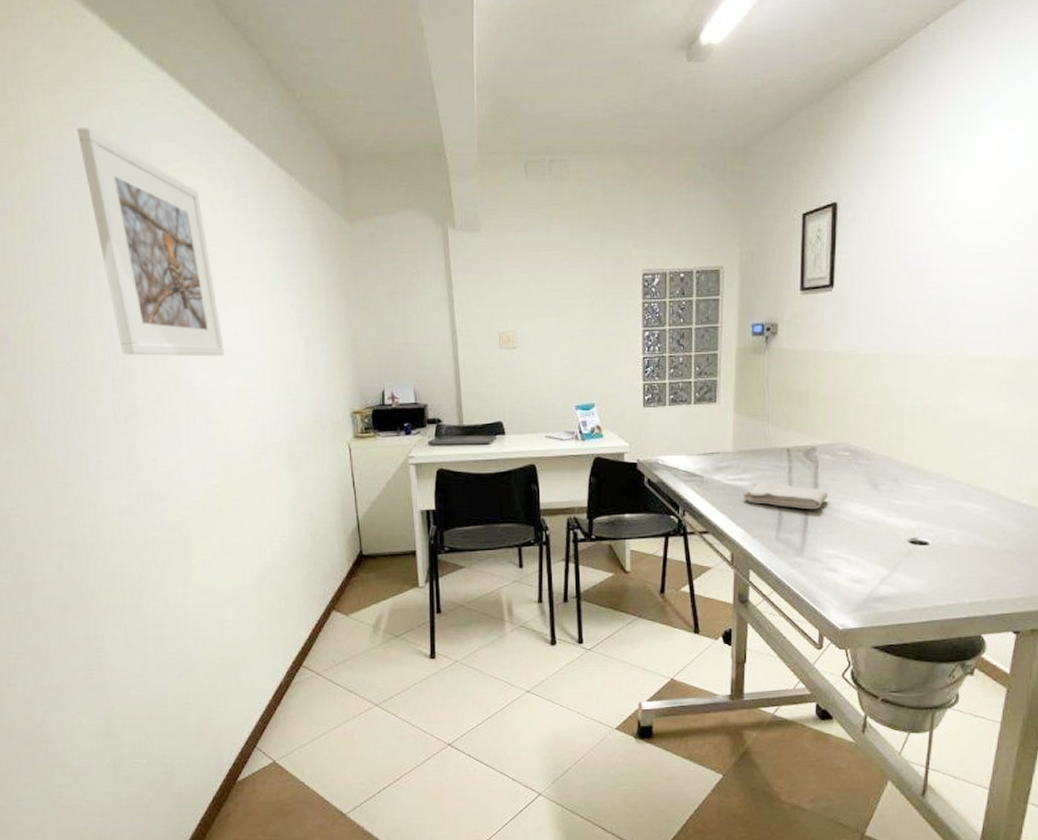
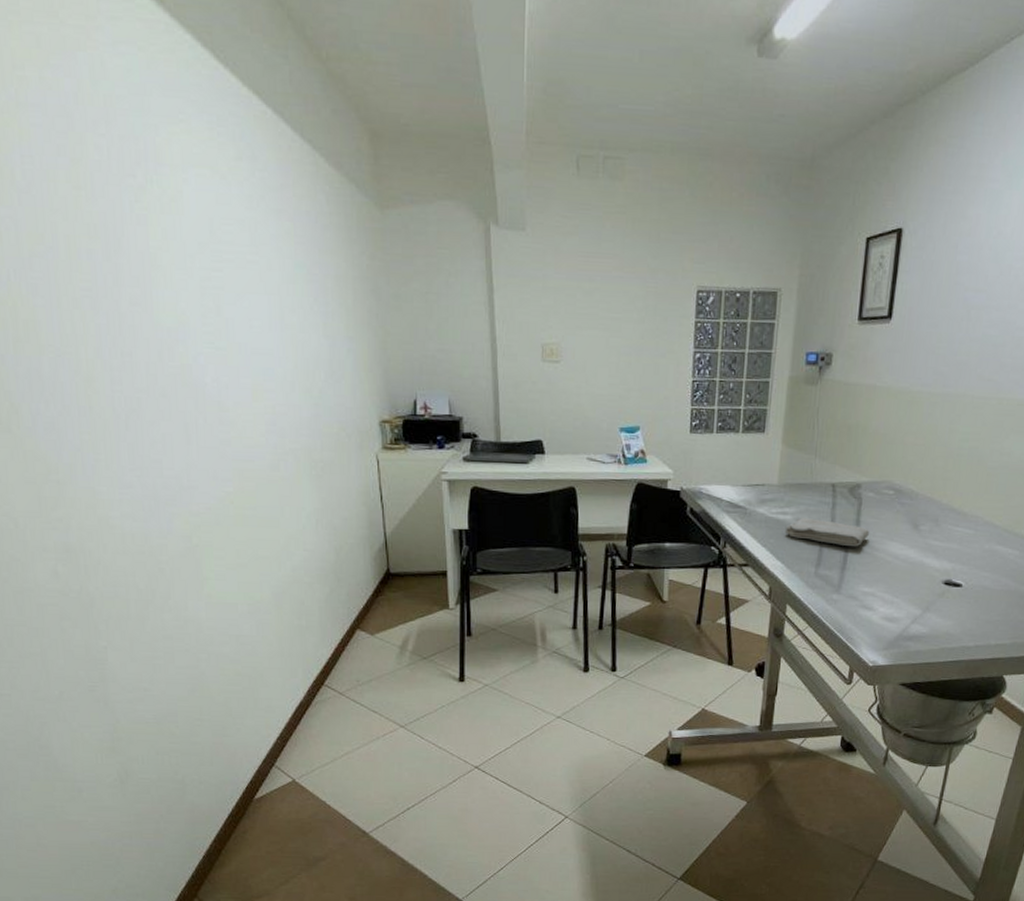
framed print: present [77,128,224,356] -> none [62,71,238,350]

